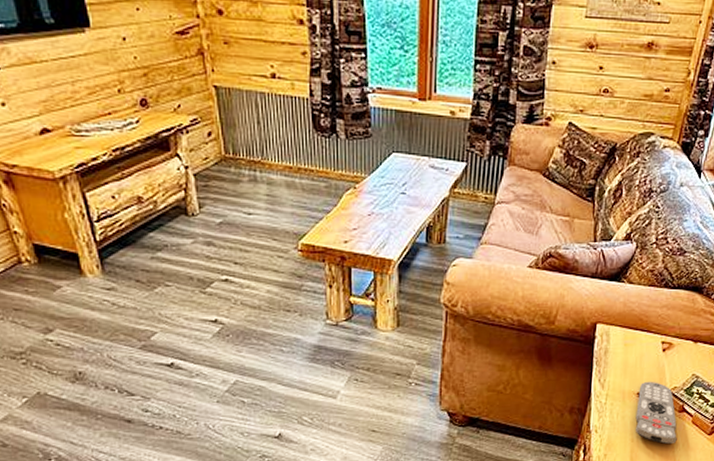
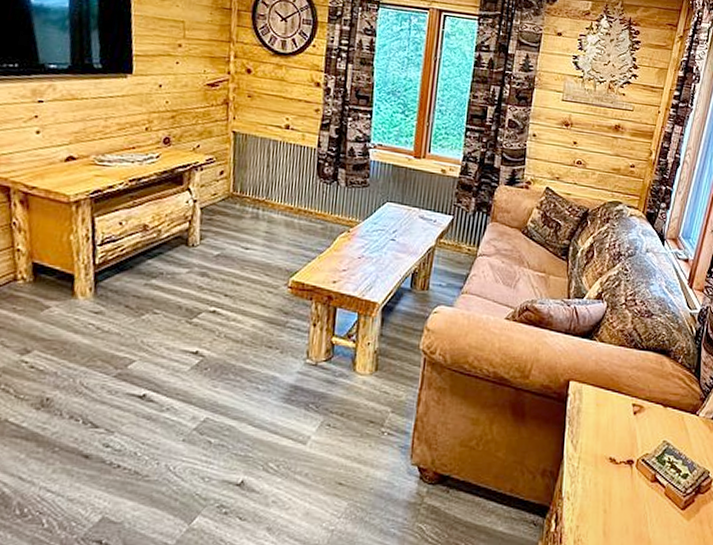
remote control: present [635,381,677,445] -> none [608,445,650,519]

